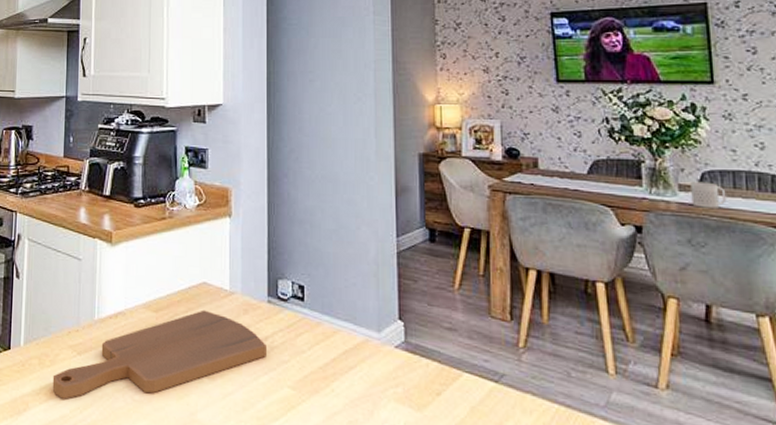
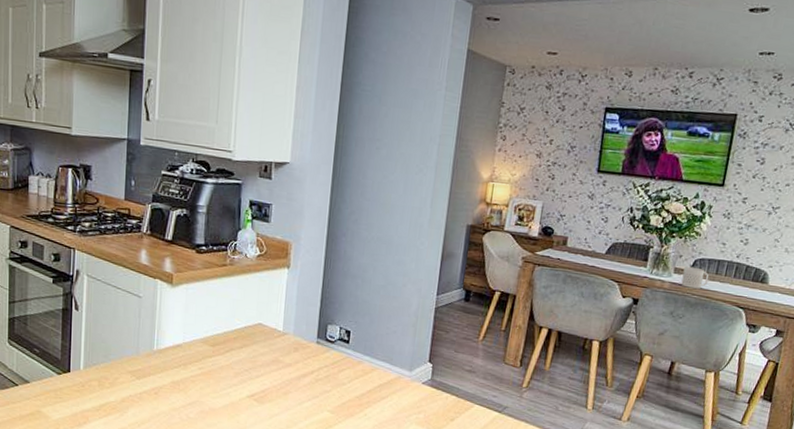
cutting board: present [52,310,266,399] -> none [112,346,312,415]

